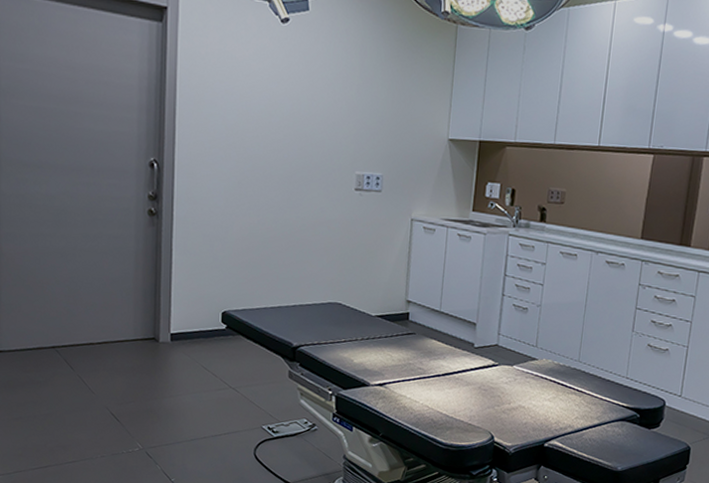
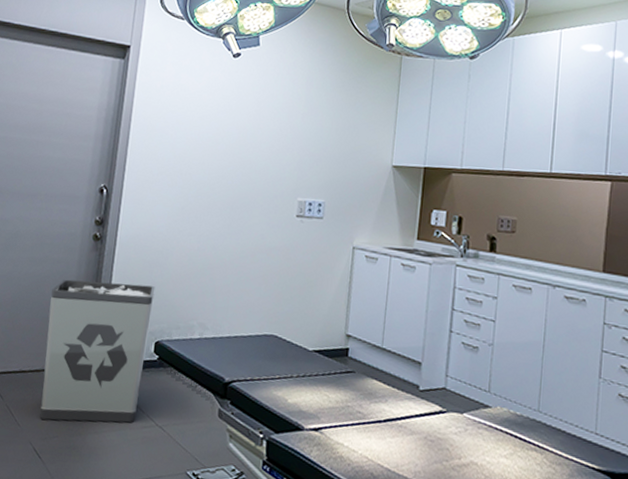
recycling bin: none [110,254,218,388] -> present [39,279,156,423]

